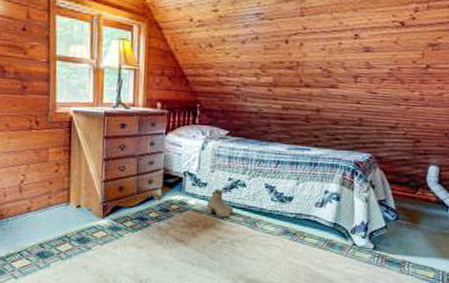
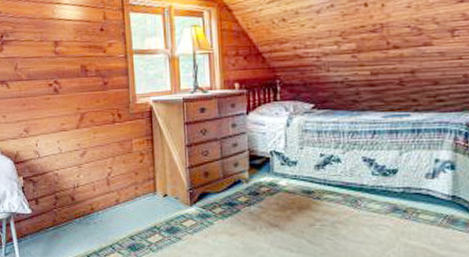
boots: present [206,189,234,218] -> none [299,166,330,198]

